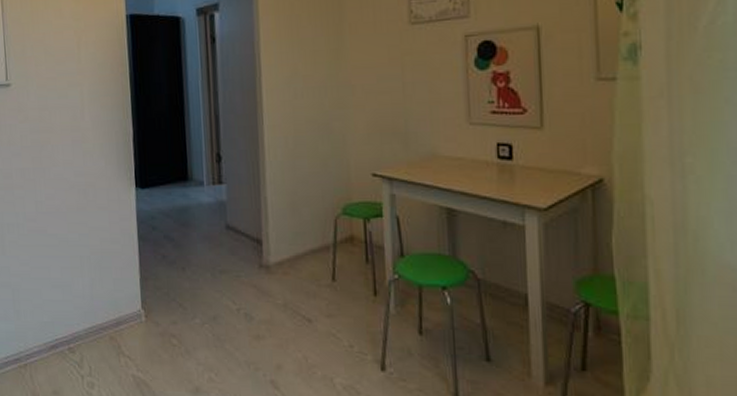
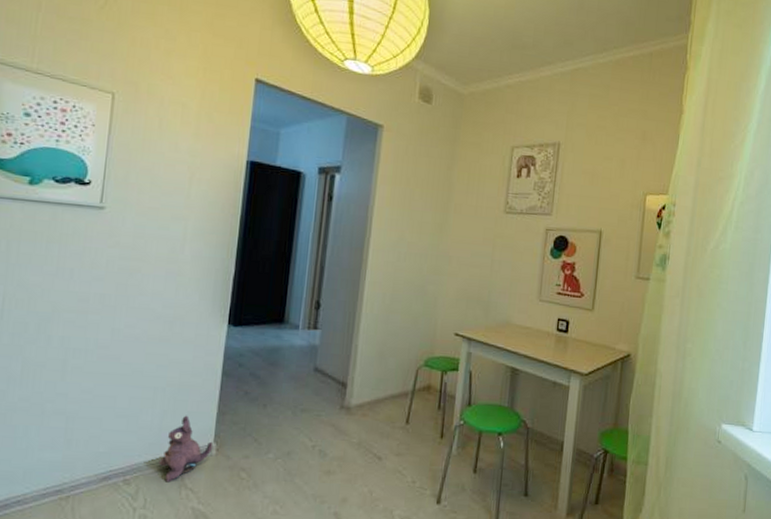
plush toy: none [95,282,142,350] -> present [158,415,213,483]

